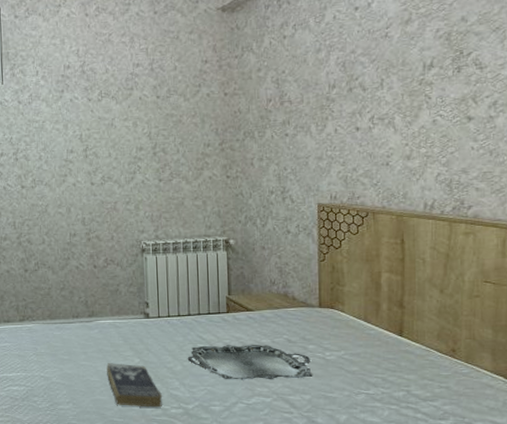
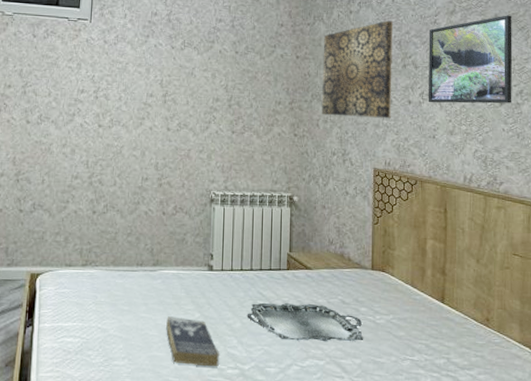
wall art: none [254,40,336,153] -> present [322,20,392,118]
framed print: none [379,15,484,127] -> present [428,15,513,104]

